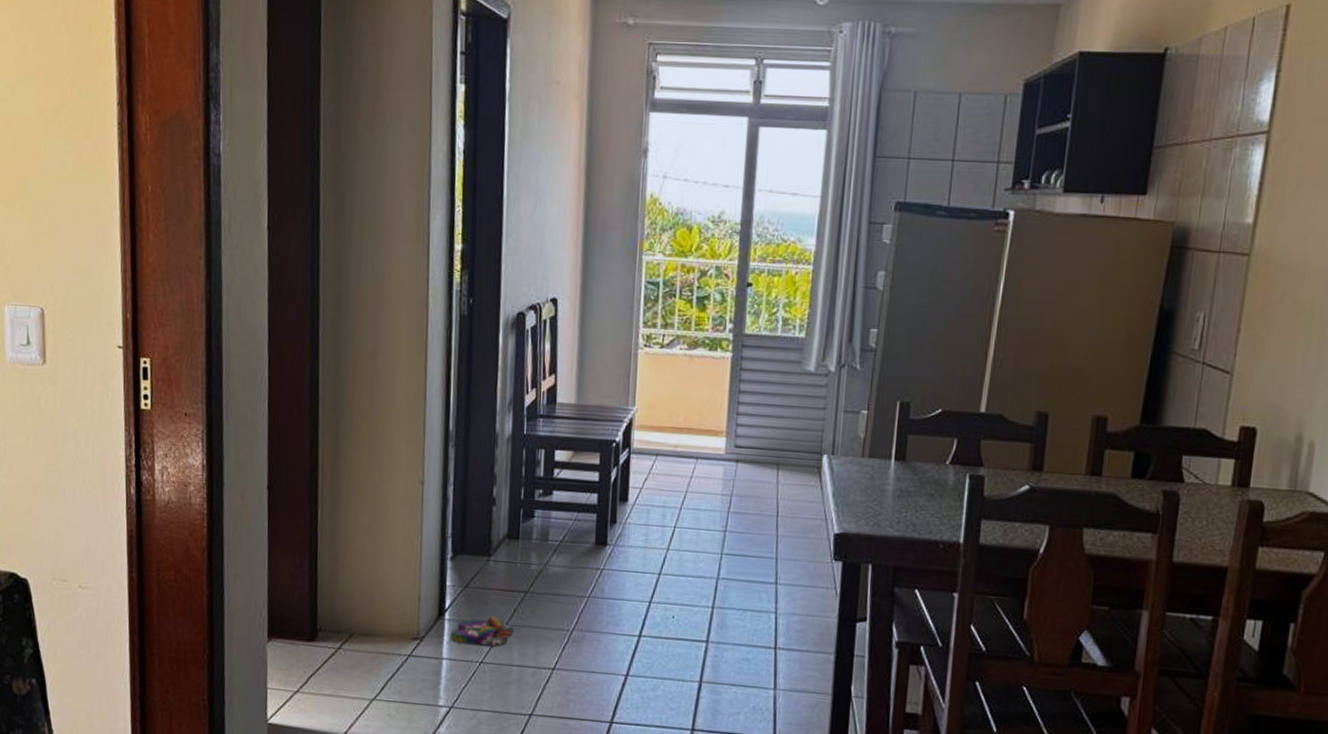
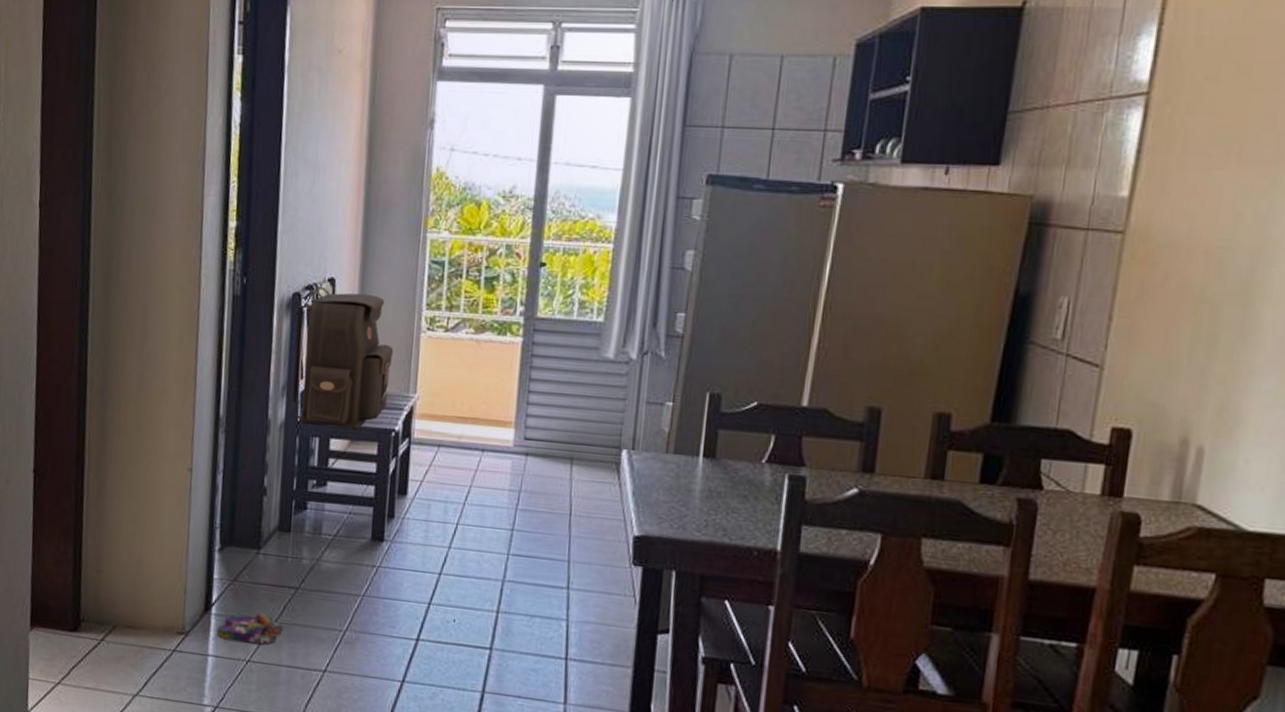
backpack: none [519,306,614,440] -> present [293,286,394,429]

